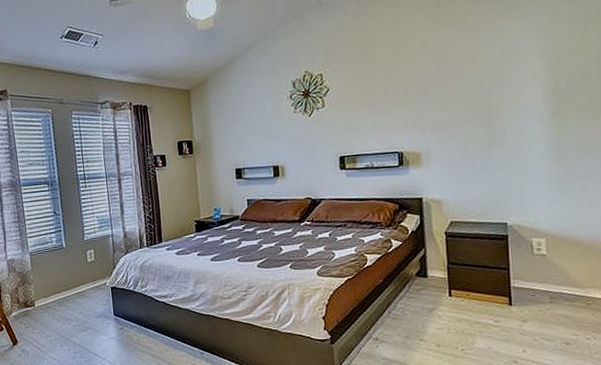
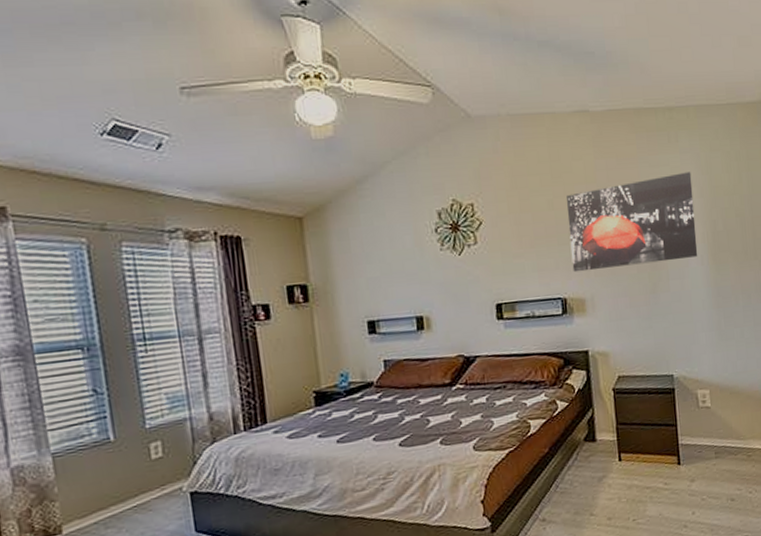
wall art: none [405,35,537,130] -> present [565,172,698,273]

